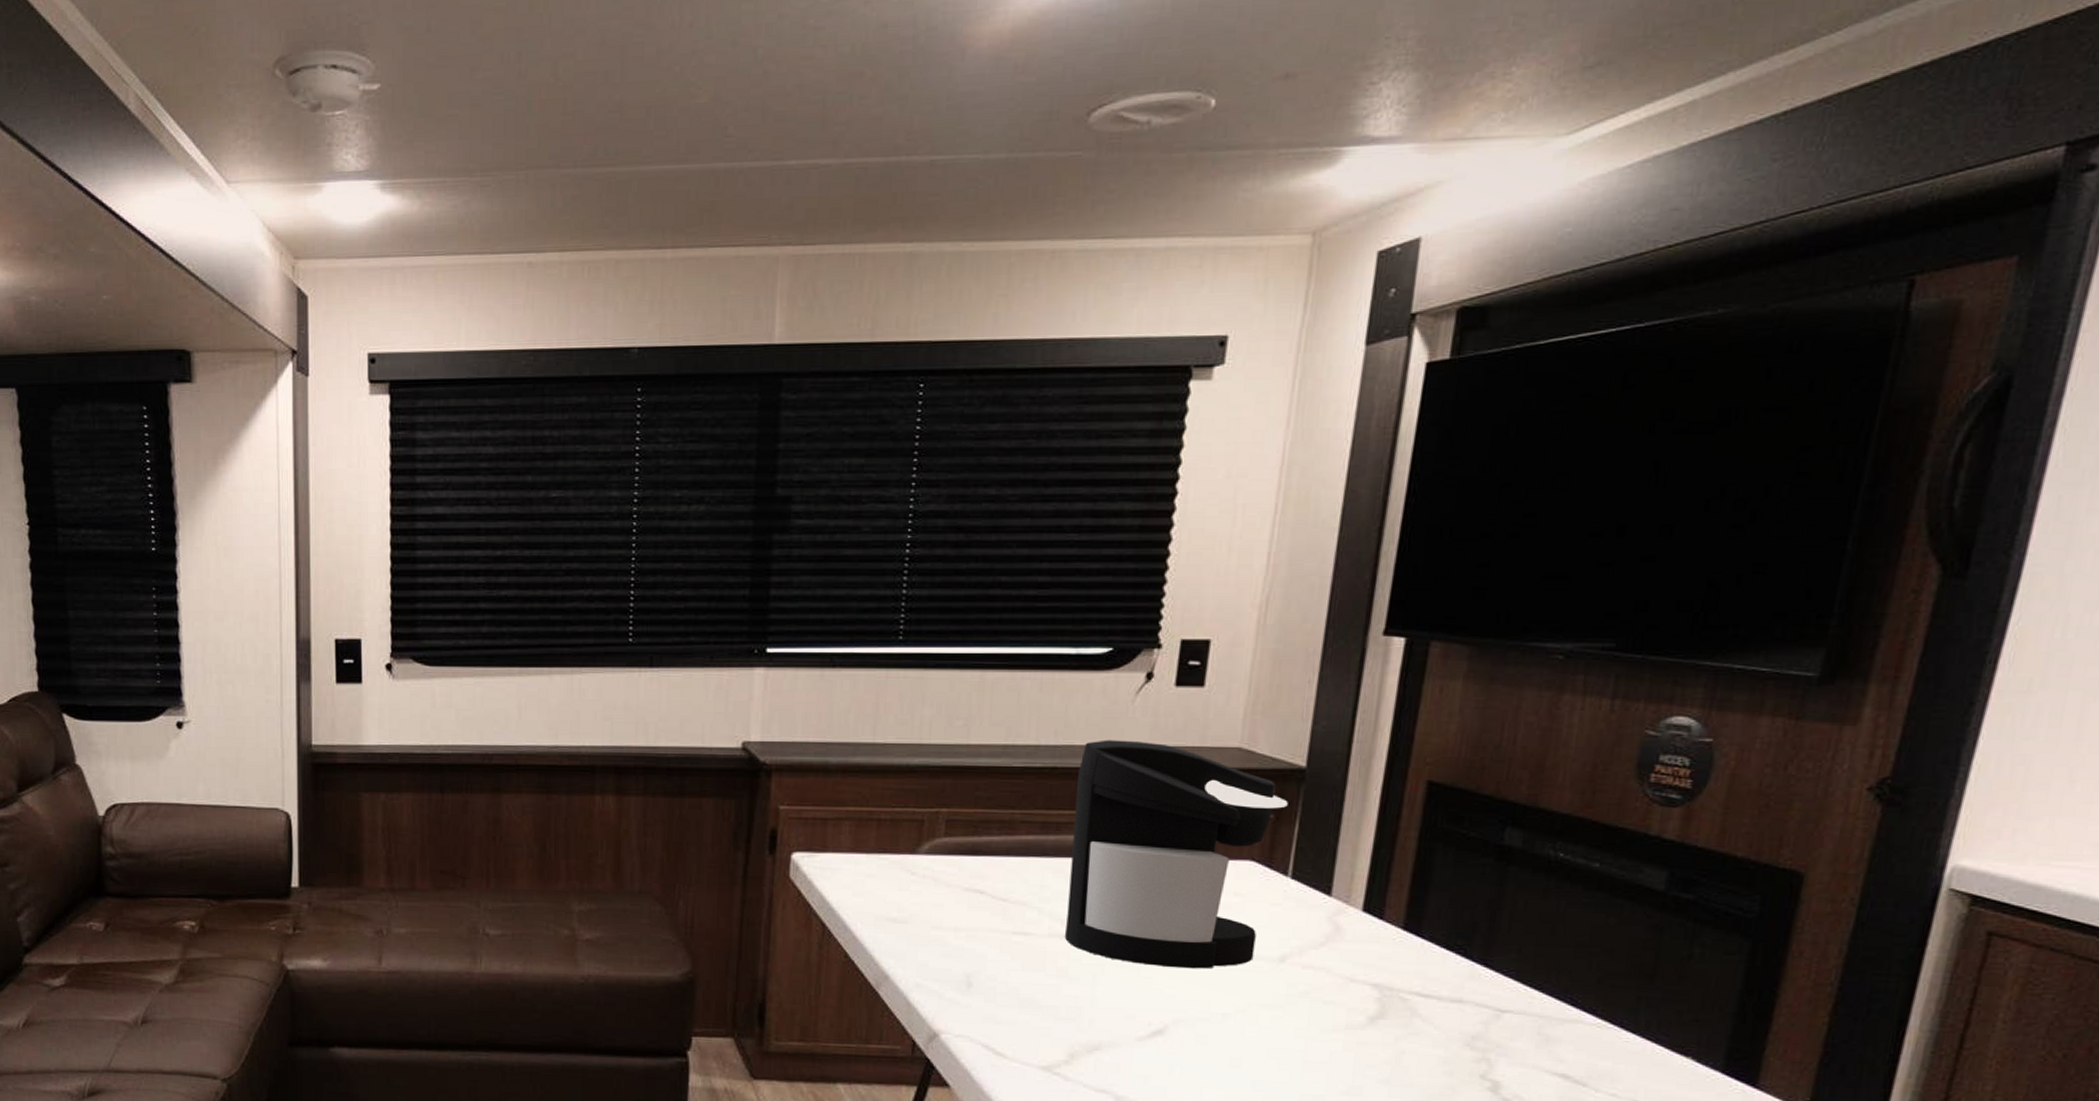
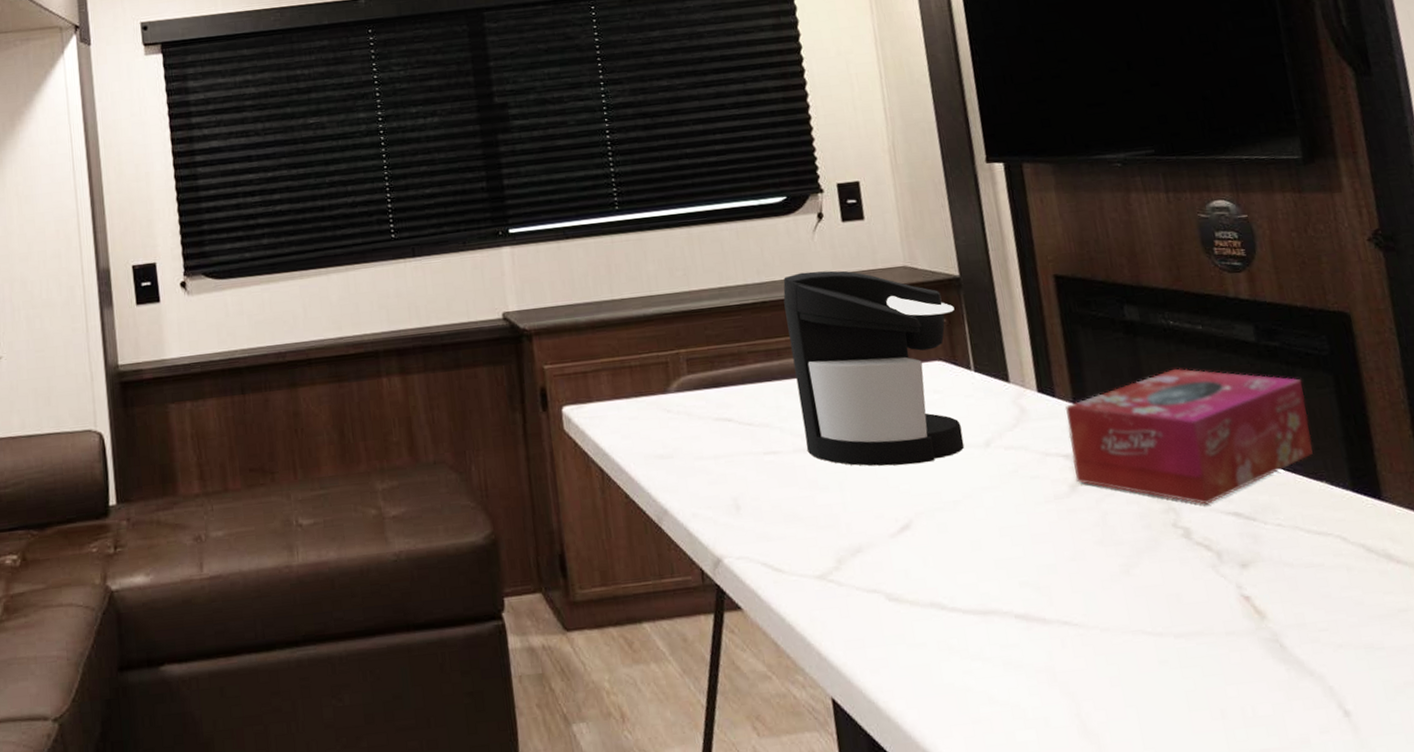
tissue box: none [1378,907,1707,1061] -> present [1065,368,1313,505]

